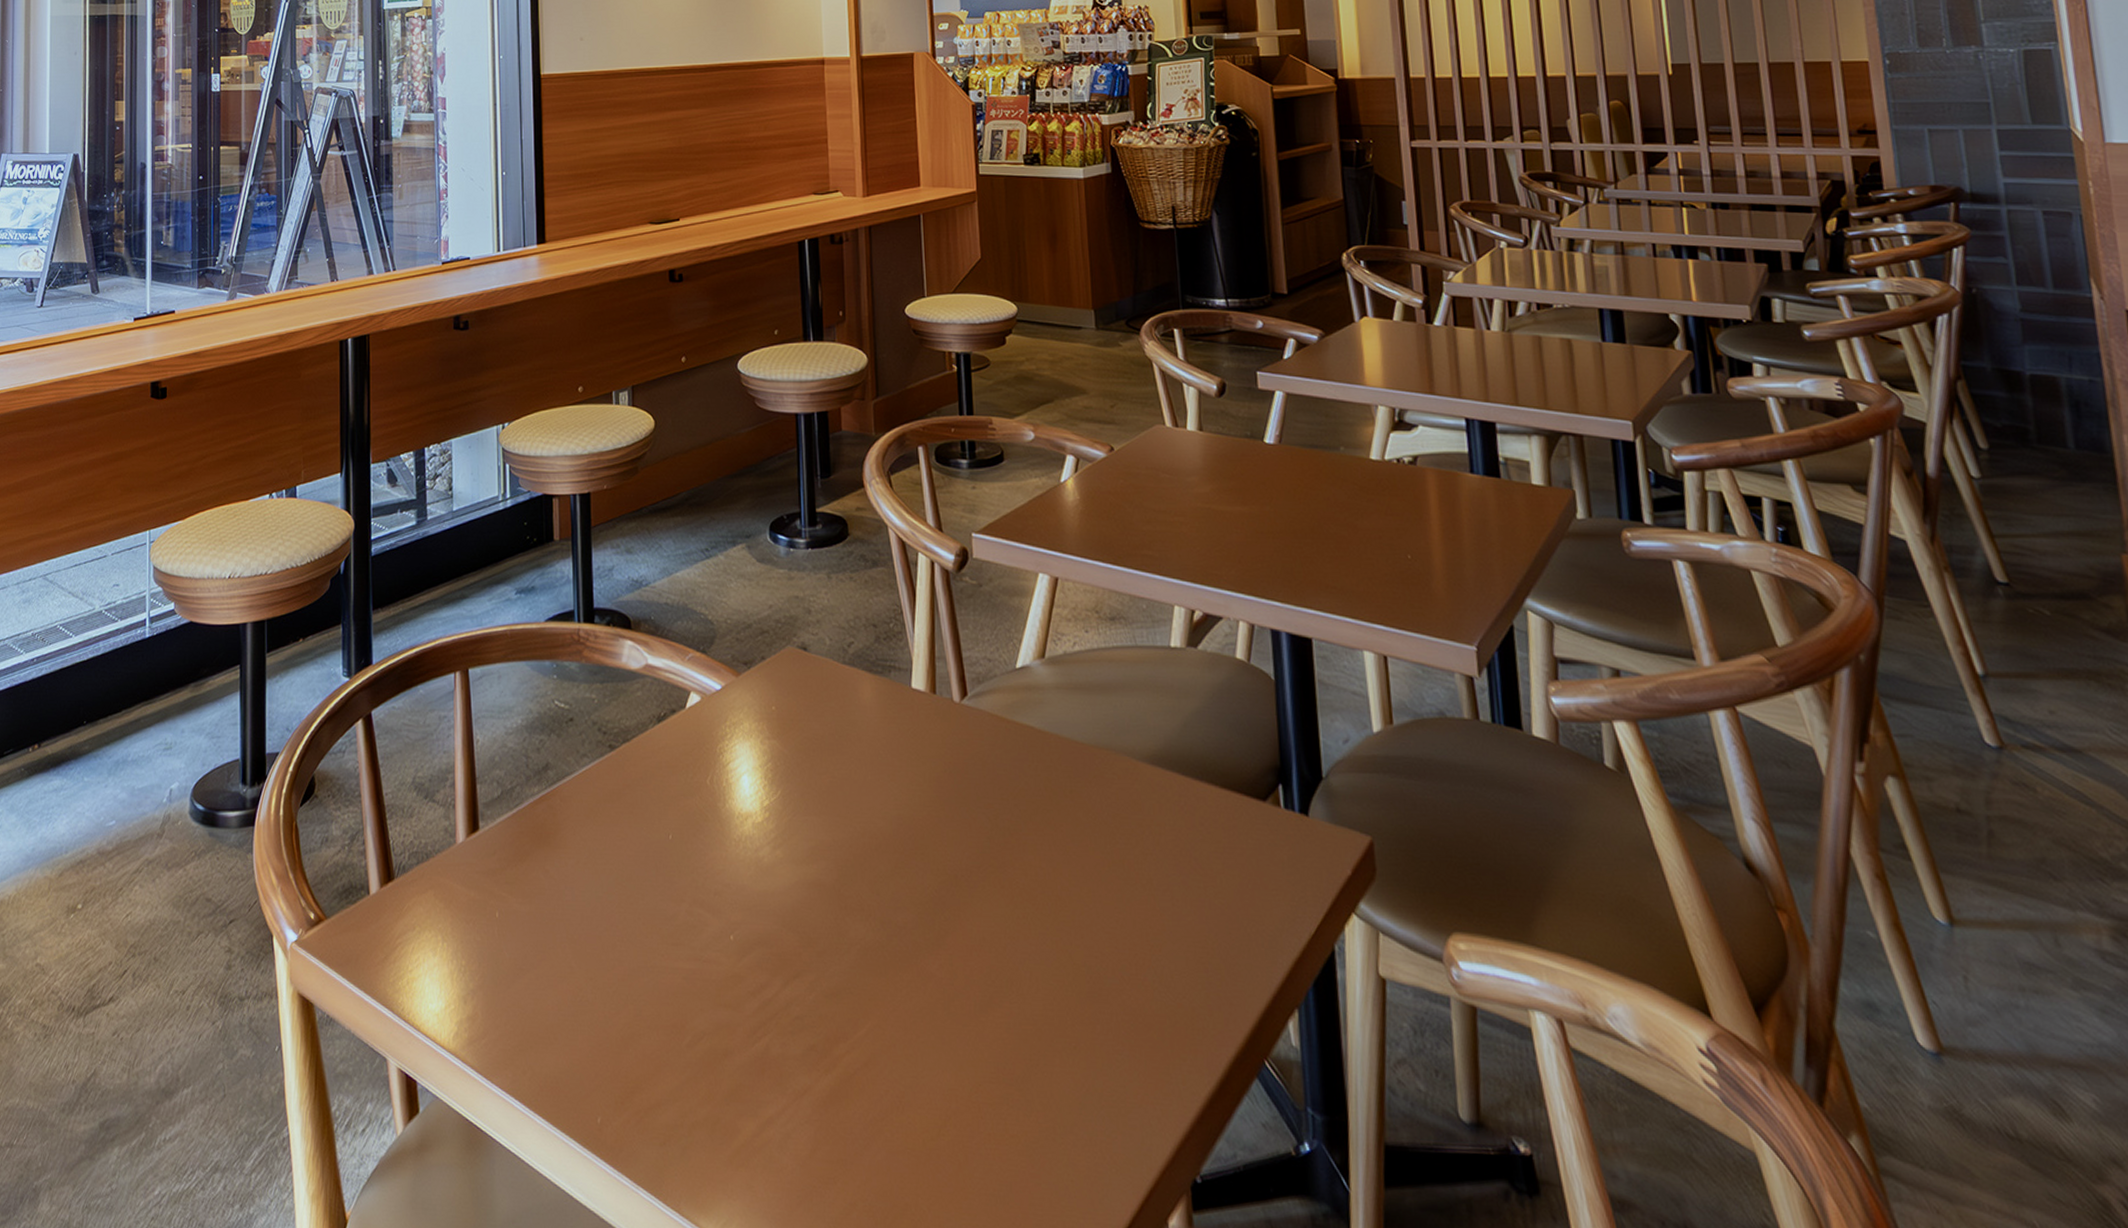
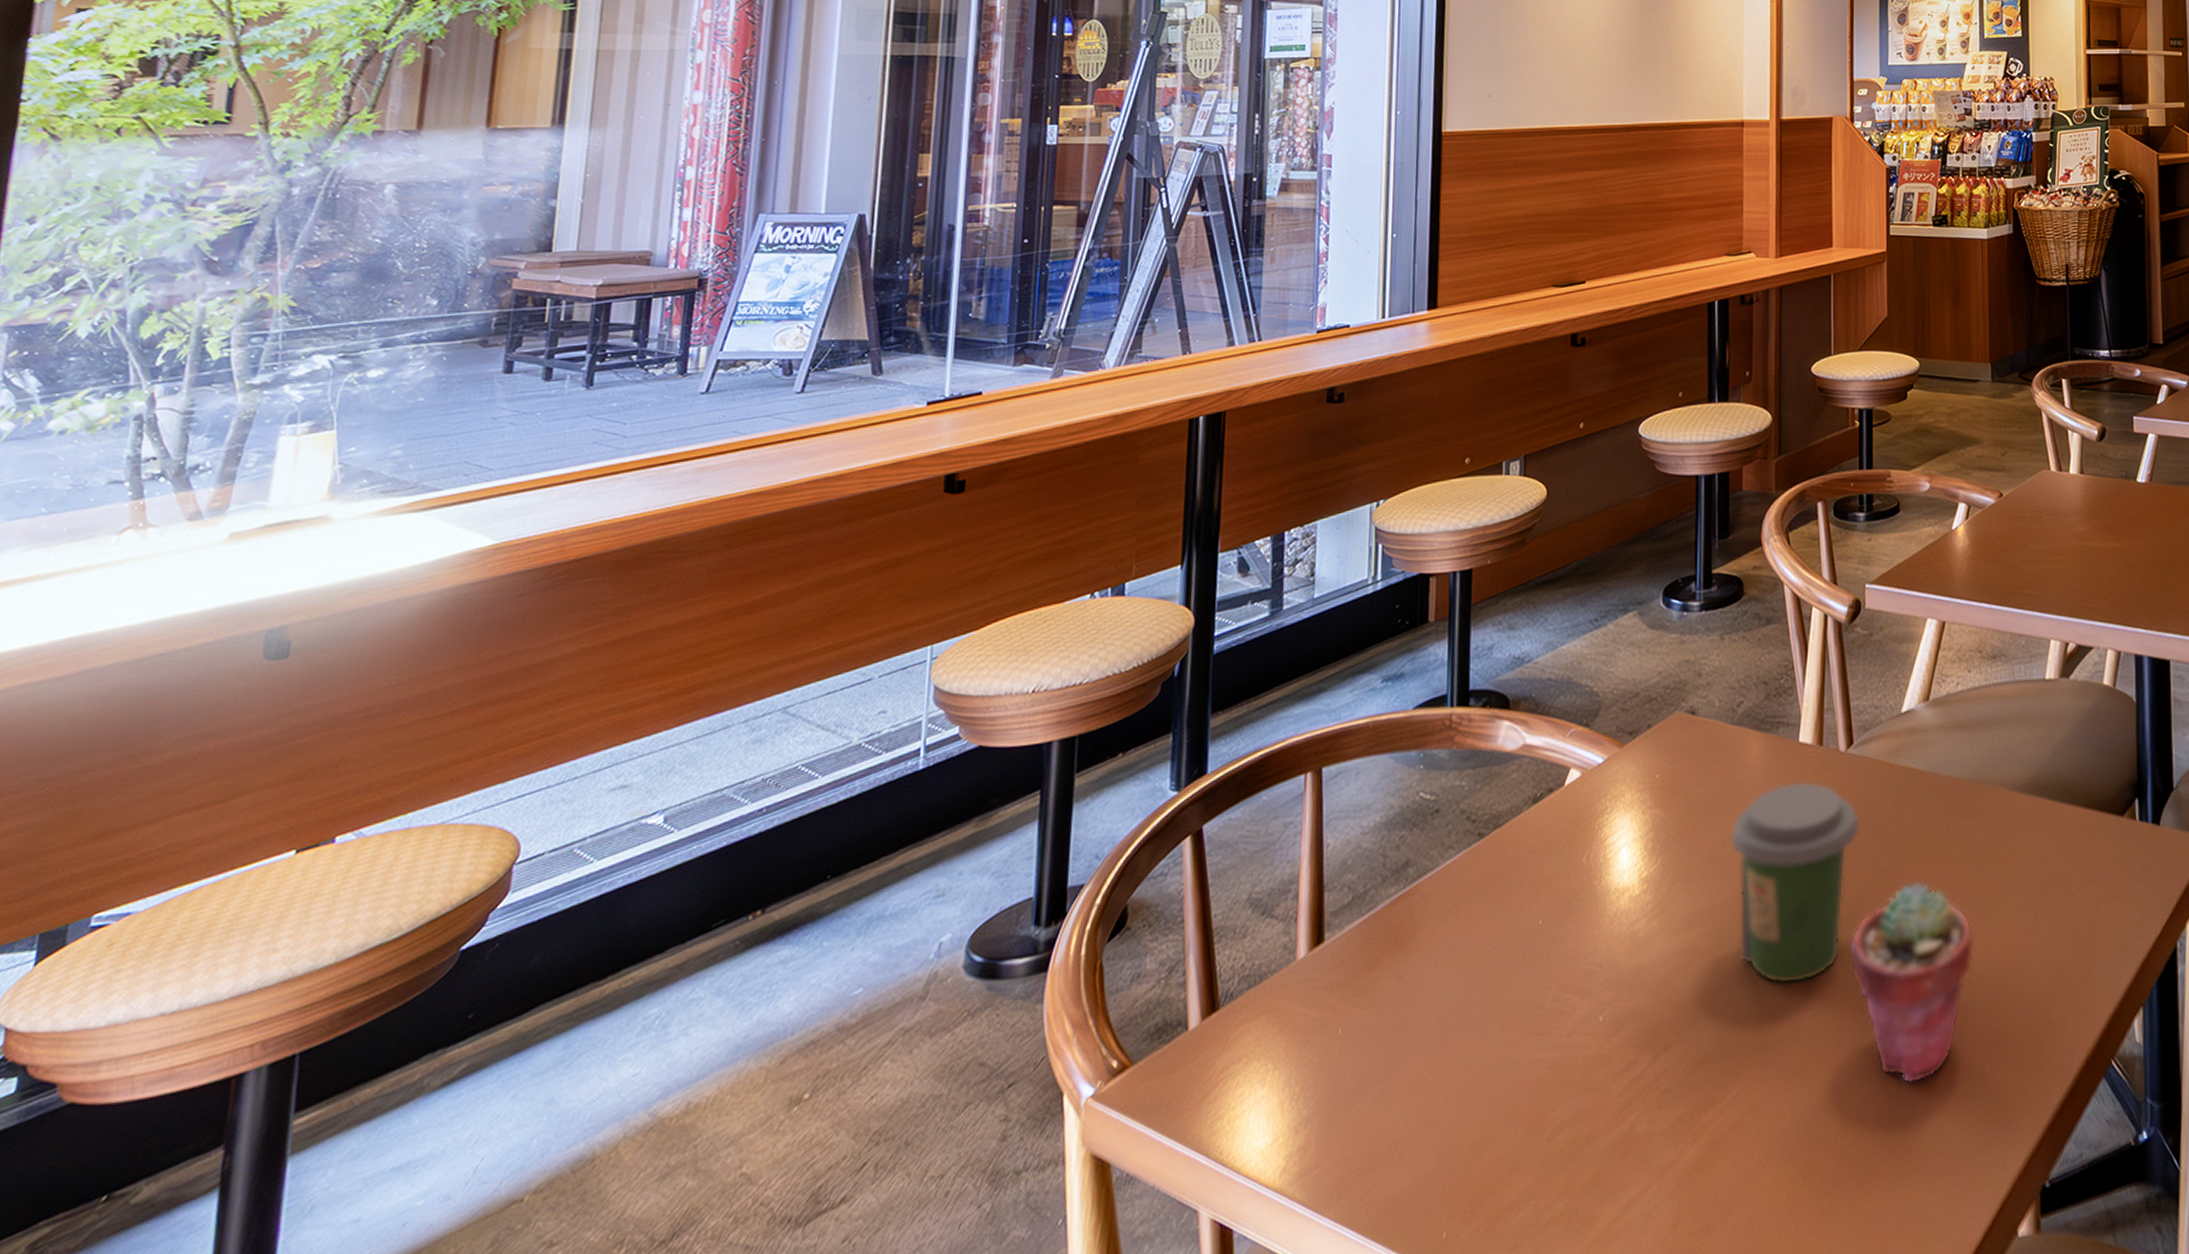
coffee cup: none [846,727,980,931] -> present [1729,780,1861,984]
potted succulent: none [972,843,1106,1051] -> present [1848,881,1974,1084]

